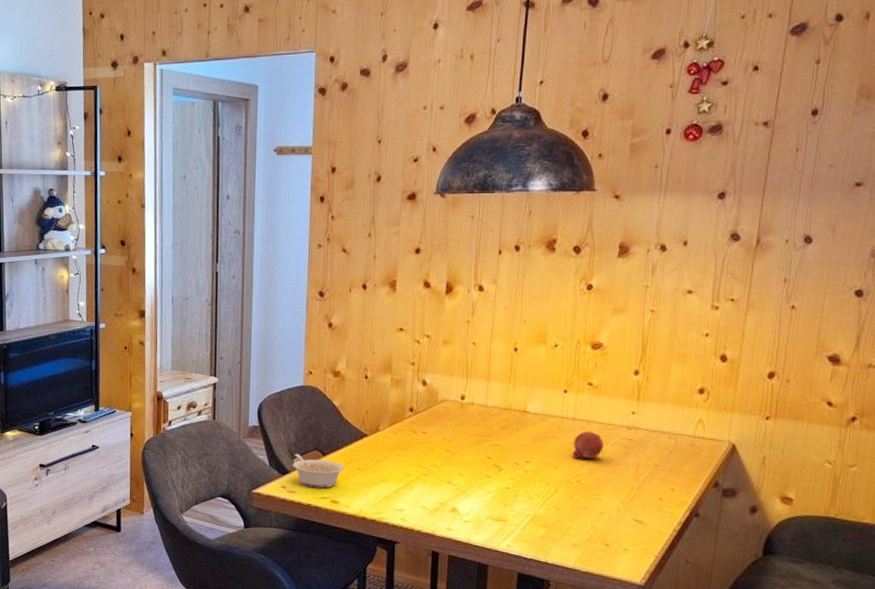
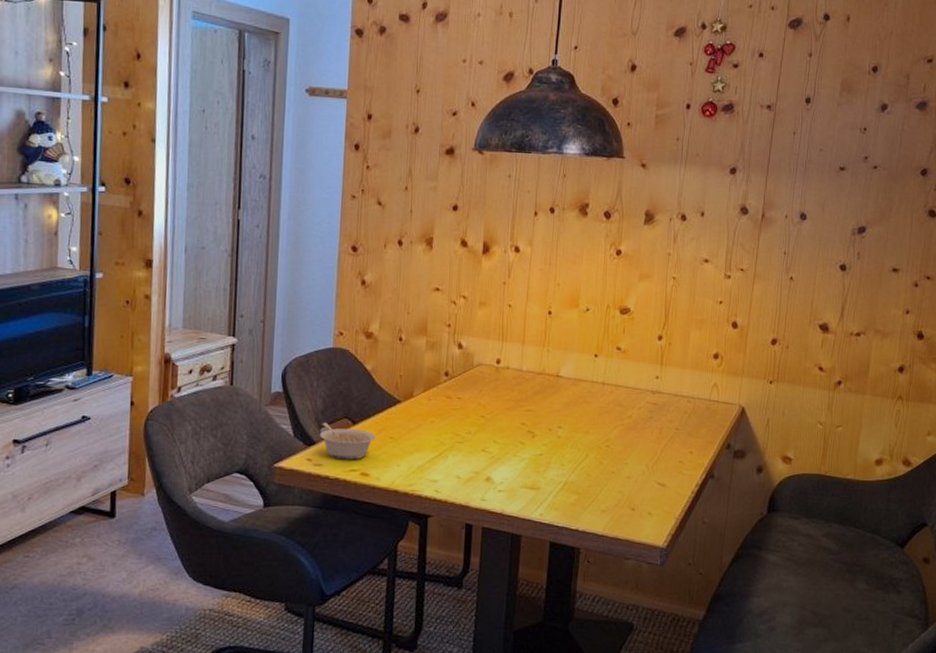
fruit: present [572,431,604,459] -> none [602,395,631,424]

